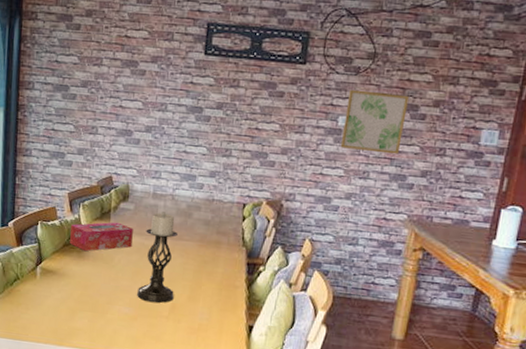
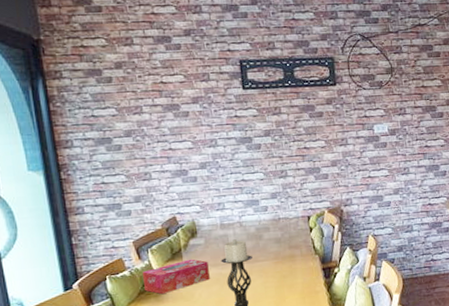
wall art: present [340,89,409,155] -> none [378,99,429,152]

